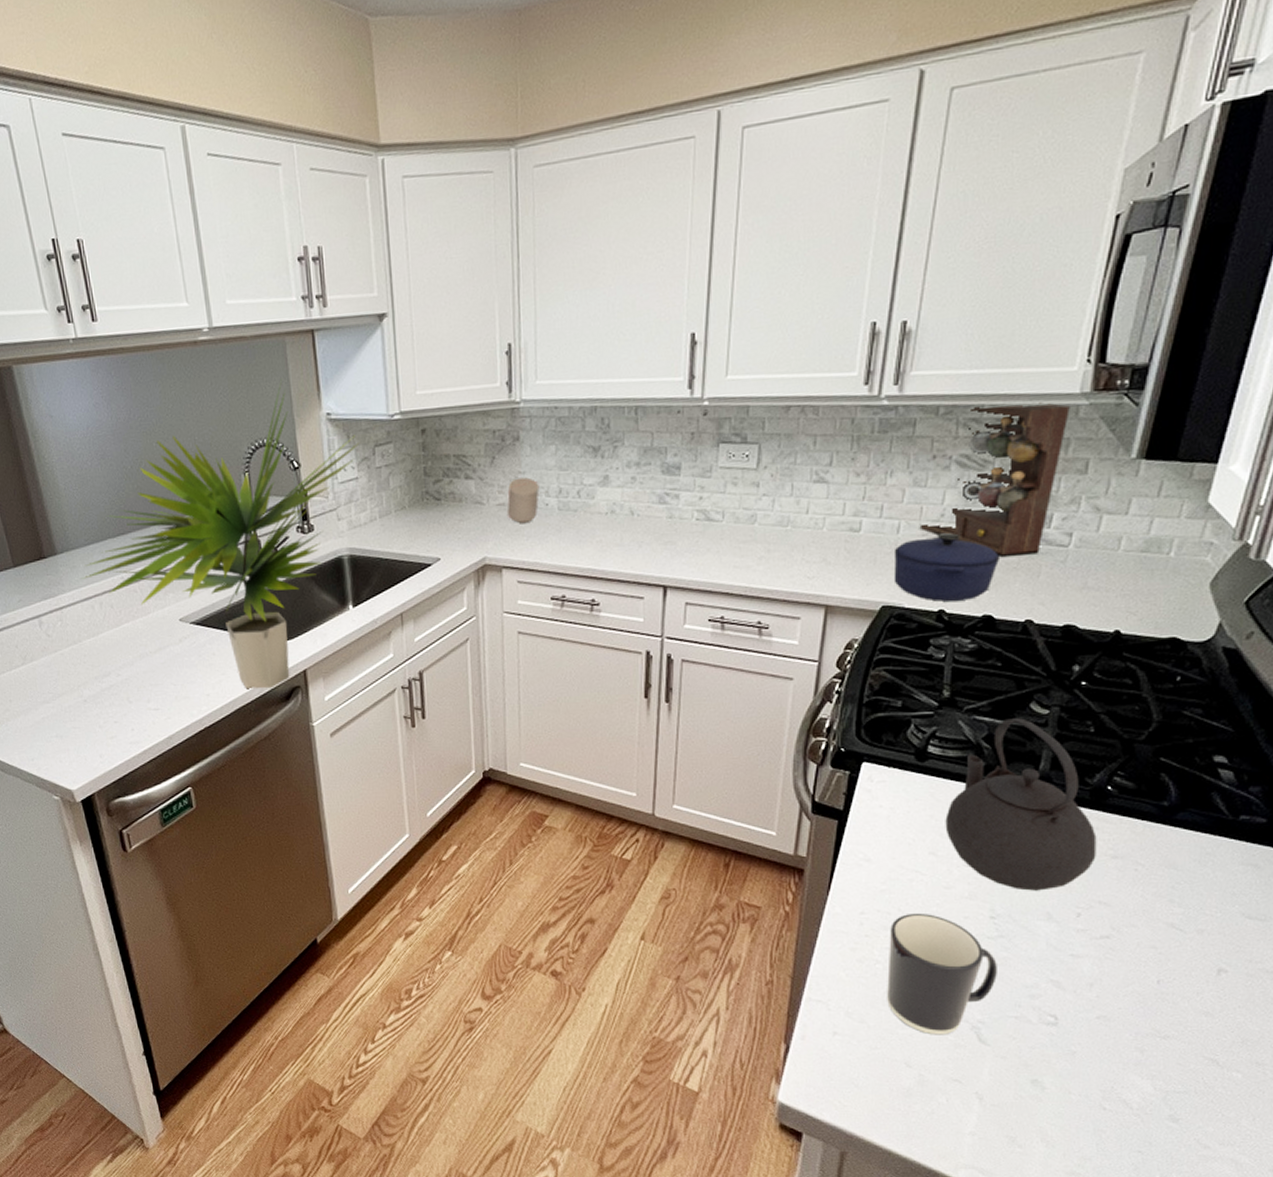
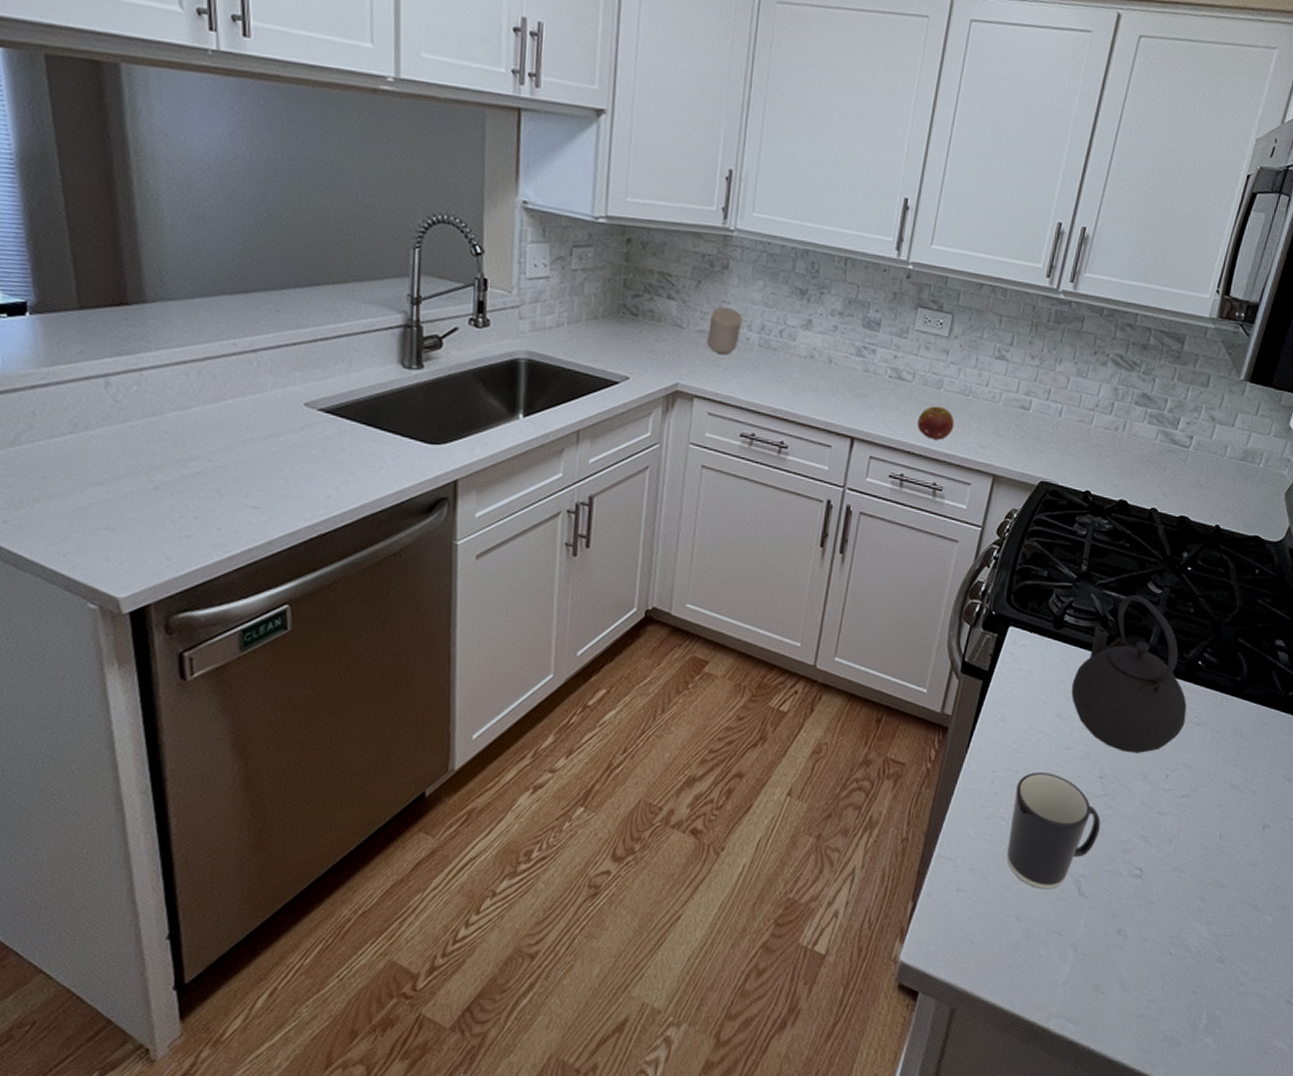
plant: present [80,379,359,690] -> none [175,154,555,497]
fruit: none [733,542,774,577] -> present [917,406,955,440]
cooking pot: present [893,533,1001,602] -> none [1052,422,1138,485]
spice rack: present [919,402,1070,558] -> none [1077,315,1201,452]

